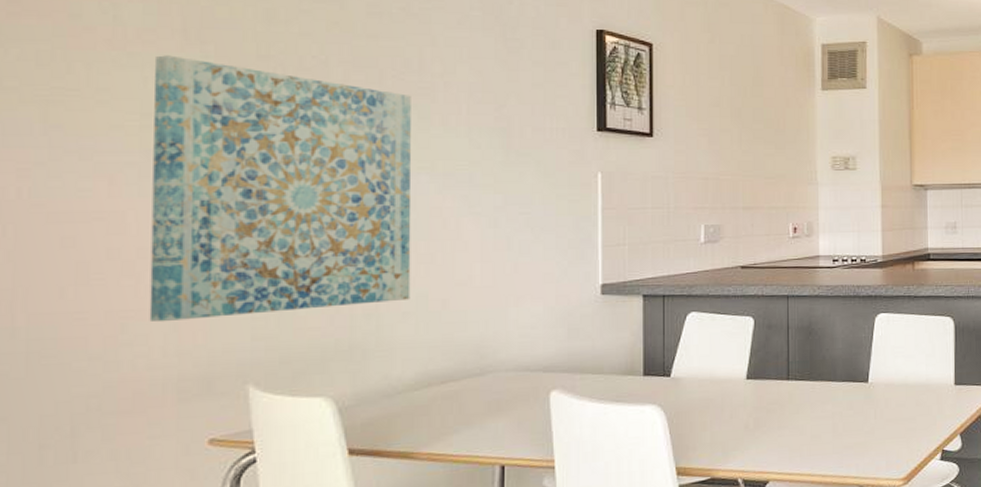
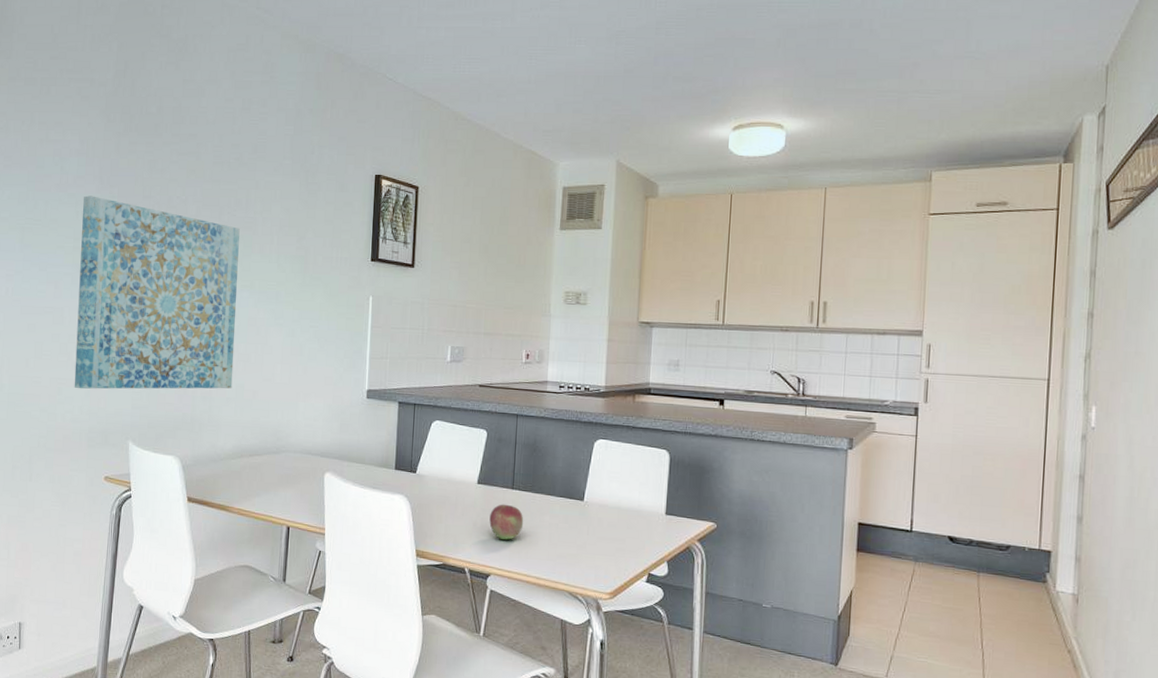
fruit: none [763,398,803,439] -> present [489,504,524,540]

